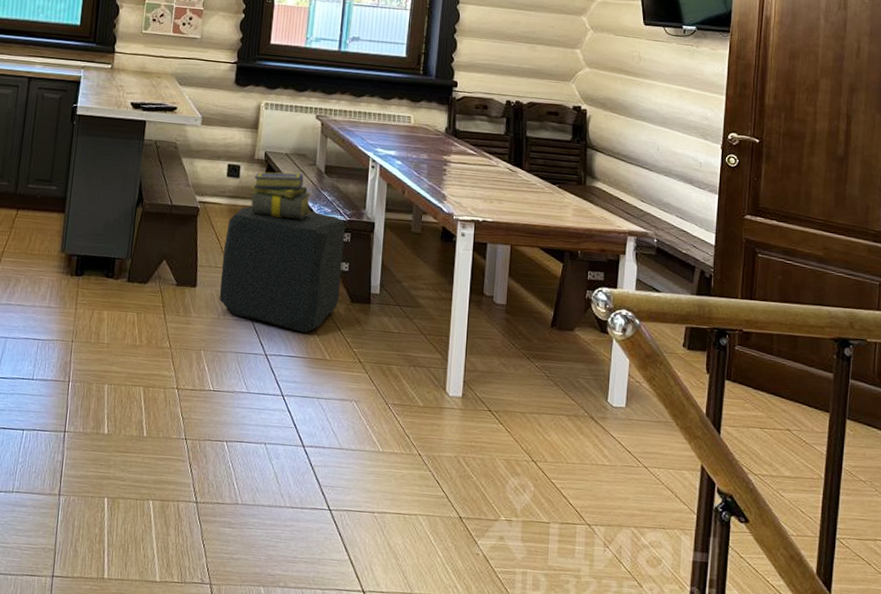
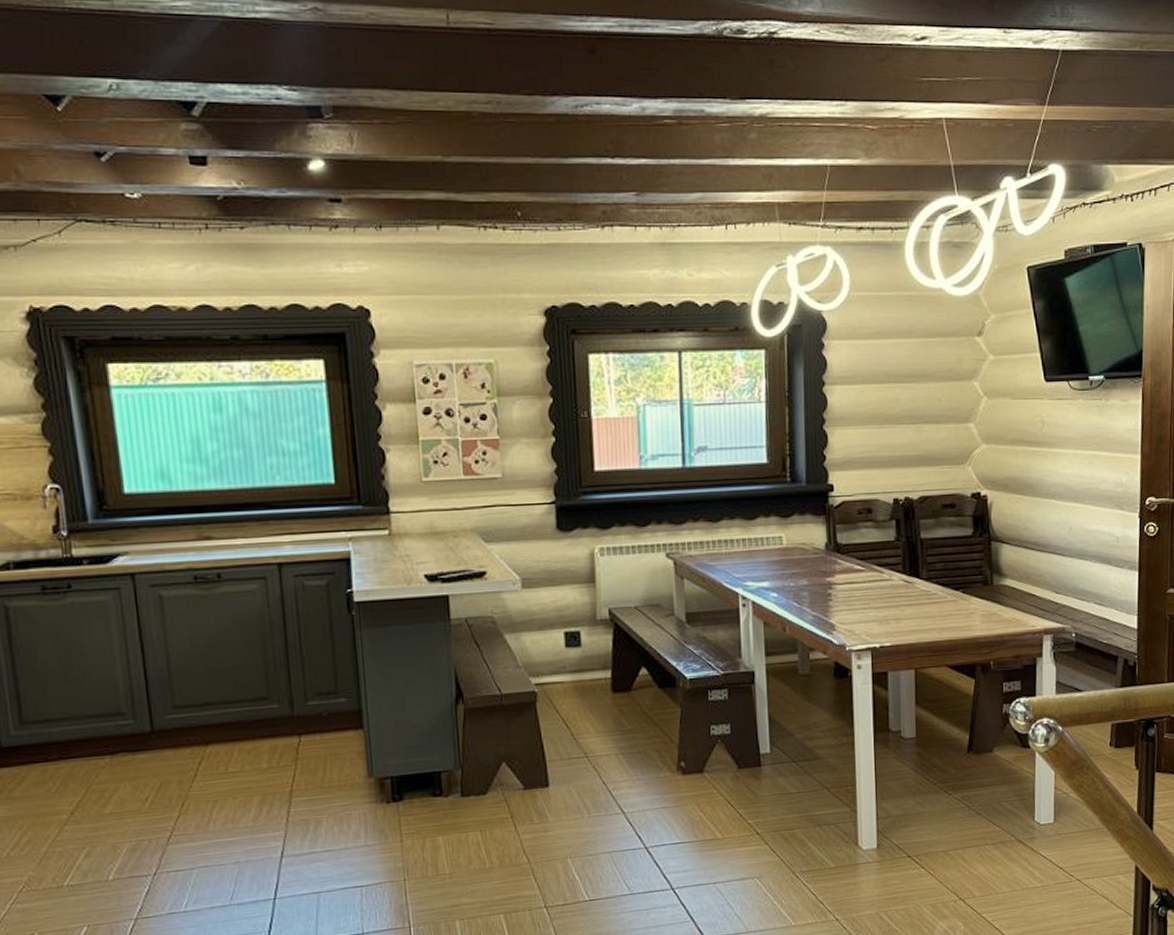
pouf: present [220,206,346,333] -> none [575,671,724,815]
stack of books: present [250,172,312,220] -> none [596,628,676,687]

